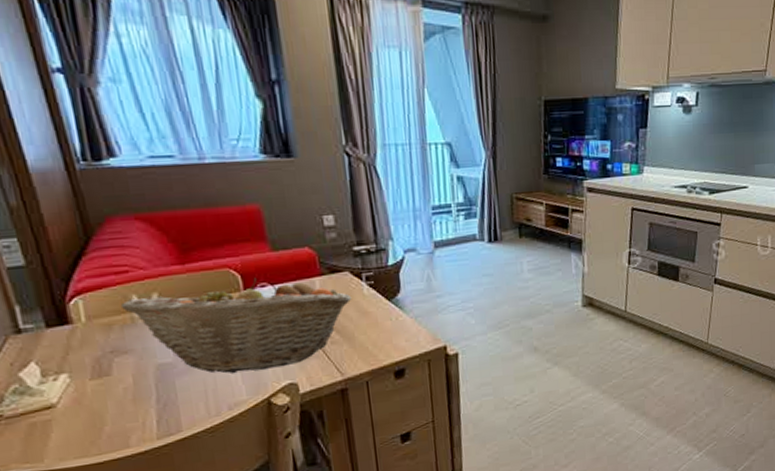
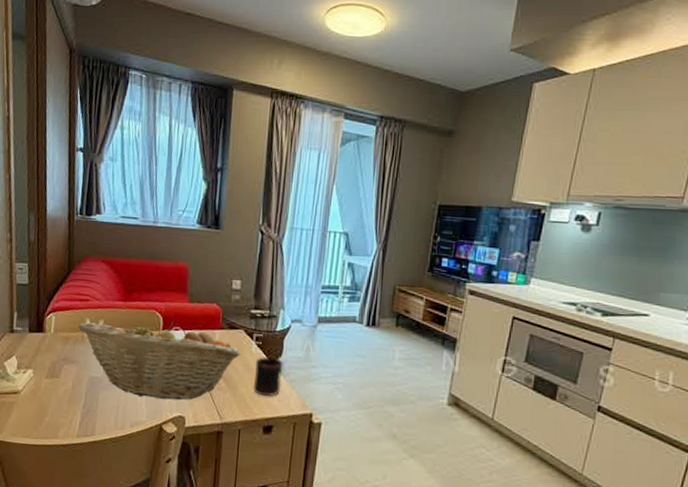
mug: none [370,295,407,340] -> present [253,357,283,397]

